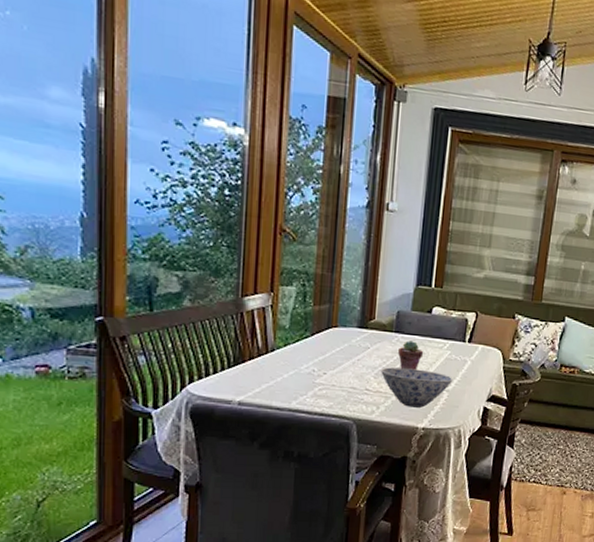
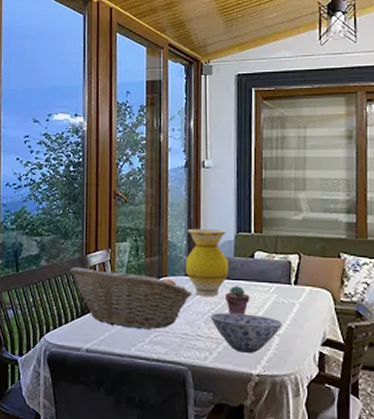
fruit basket: none [221,310,364,382] -> present [70,267,193,329]
vase: none [358,277,406,350] -> present [186,228,228,296]

